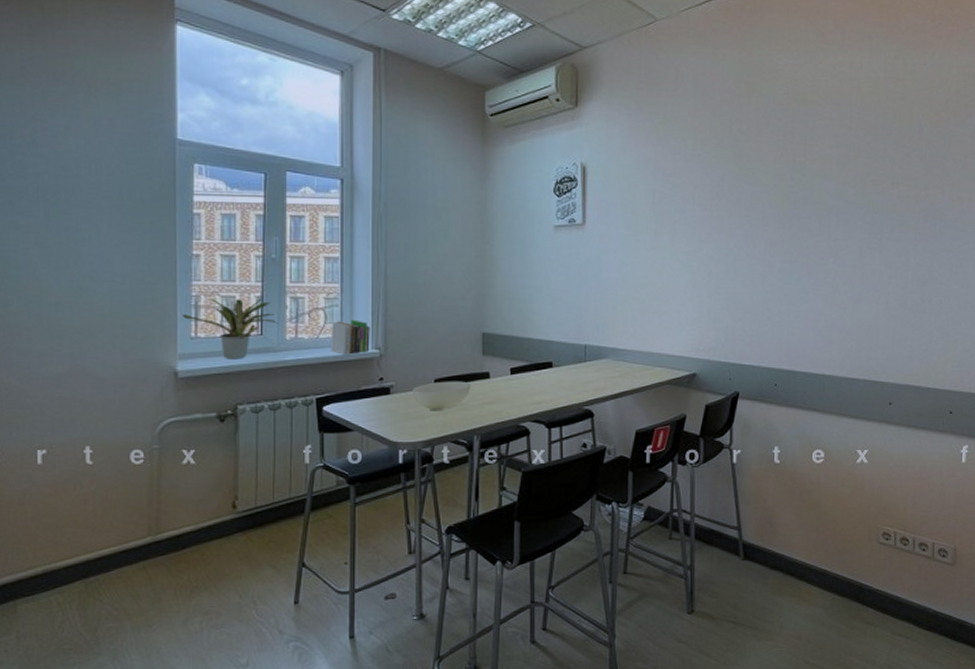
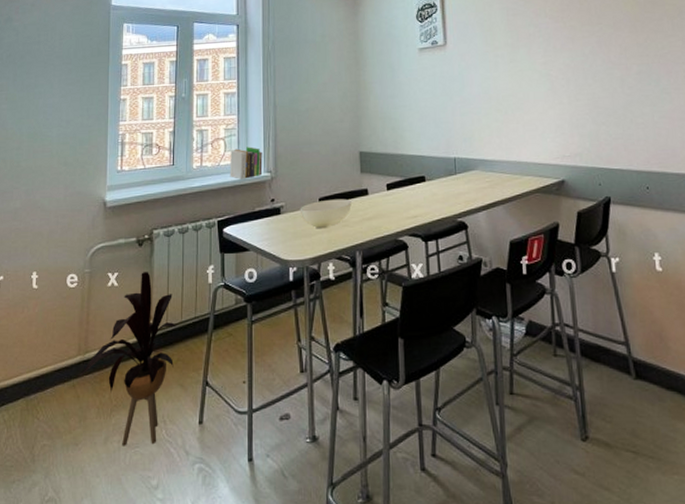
house plant: none [147,450,267,627] -> present [76,272,176,446]
potted plant: present [182,298,279,361] -> none [111,133,187,190]

